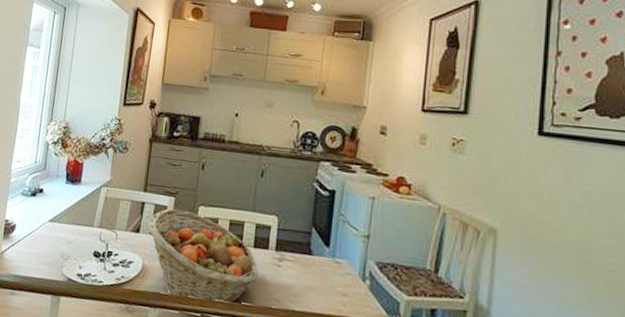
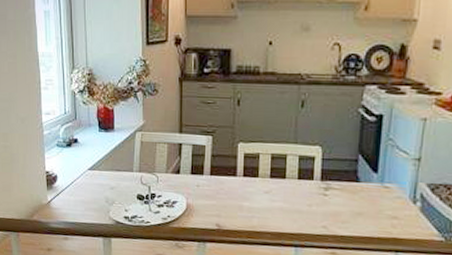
fruit basket: present [149,208,258,305] -> none [189,147,304,235]

